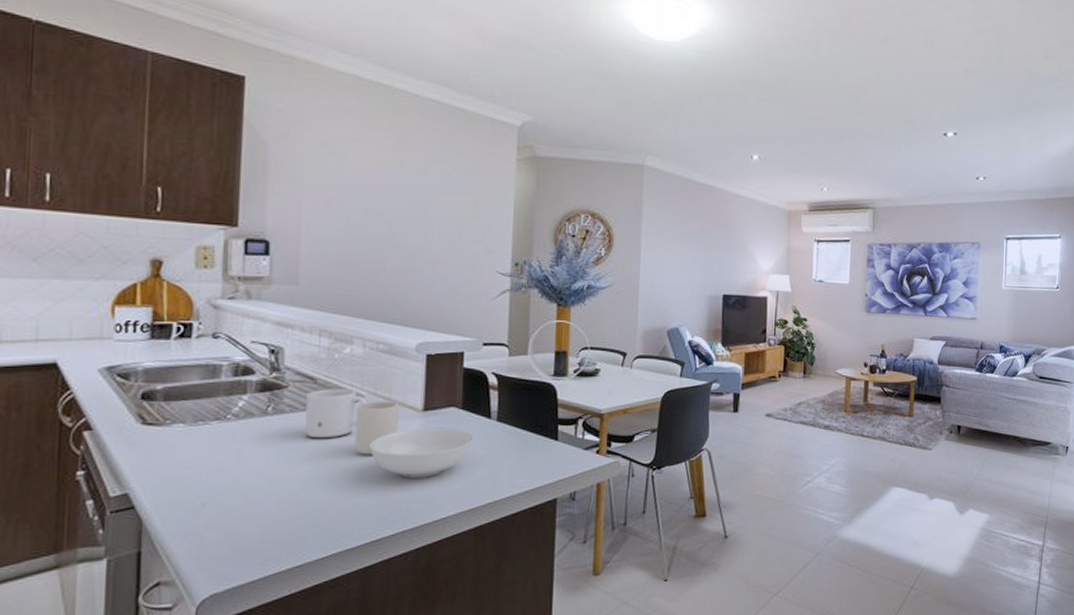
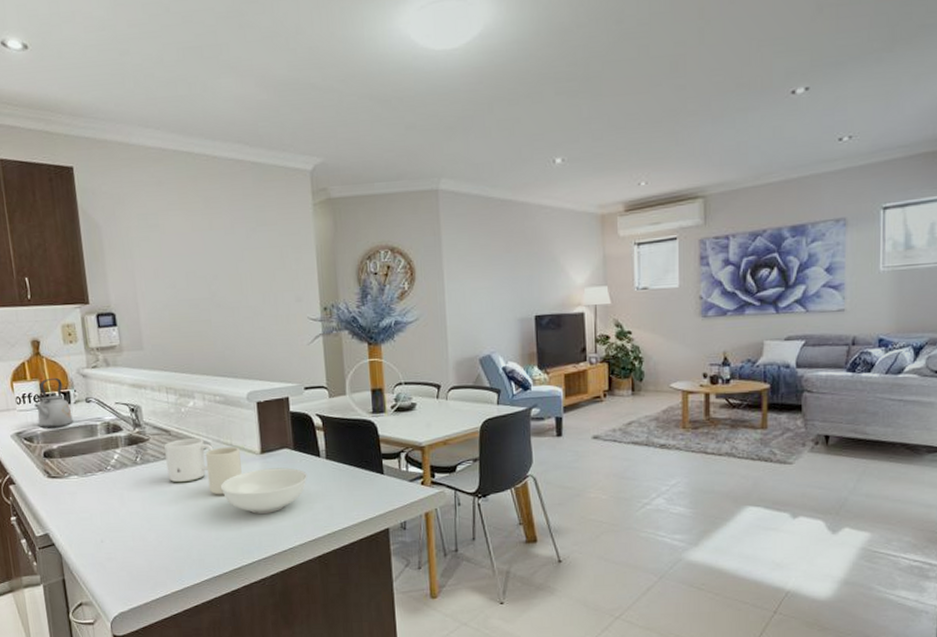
kettle: none [140,305,191,366] -> present [35,377,73,430]

